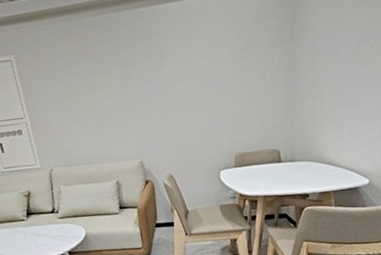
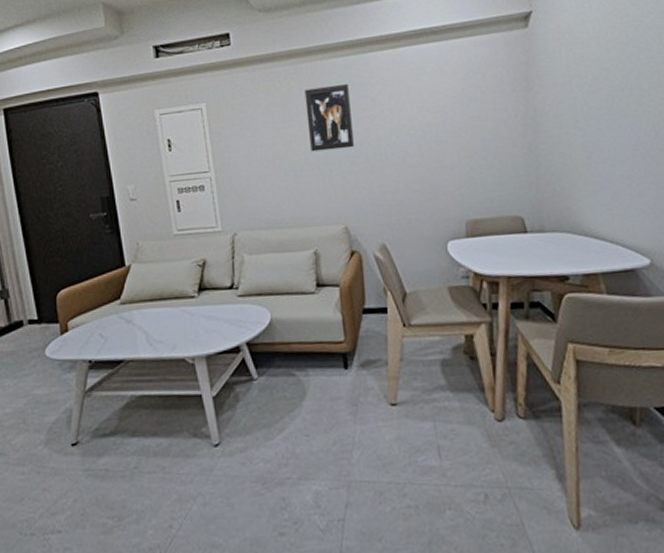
wall art: none [101,35,146,99] -> present [304,83,354,152]

